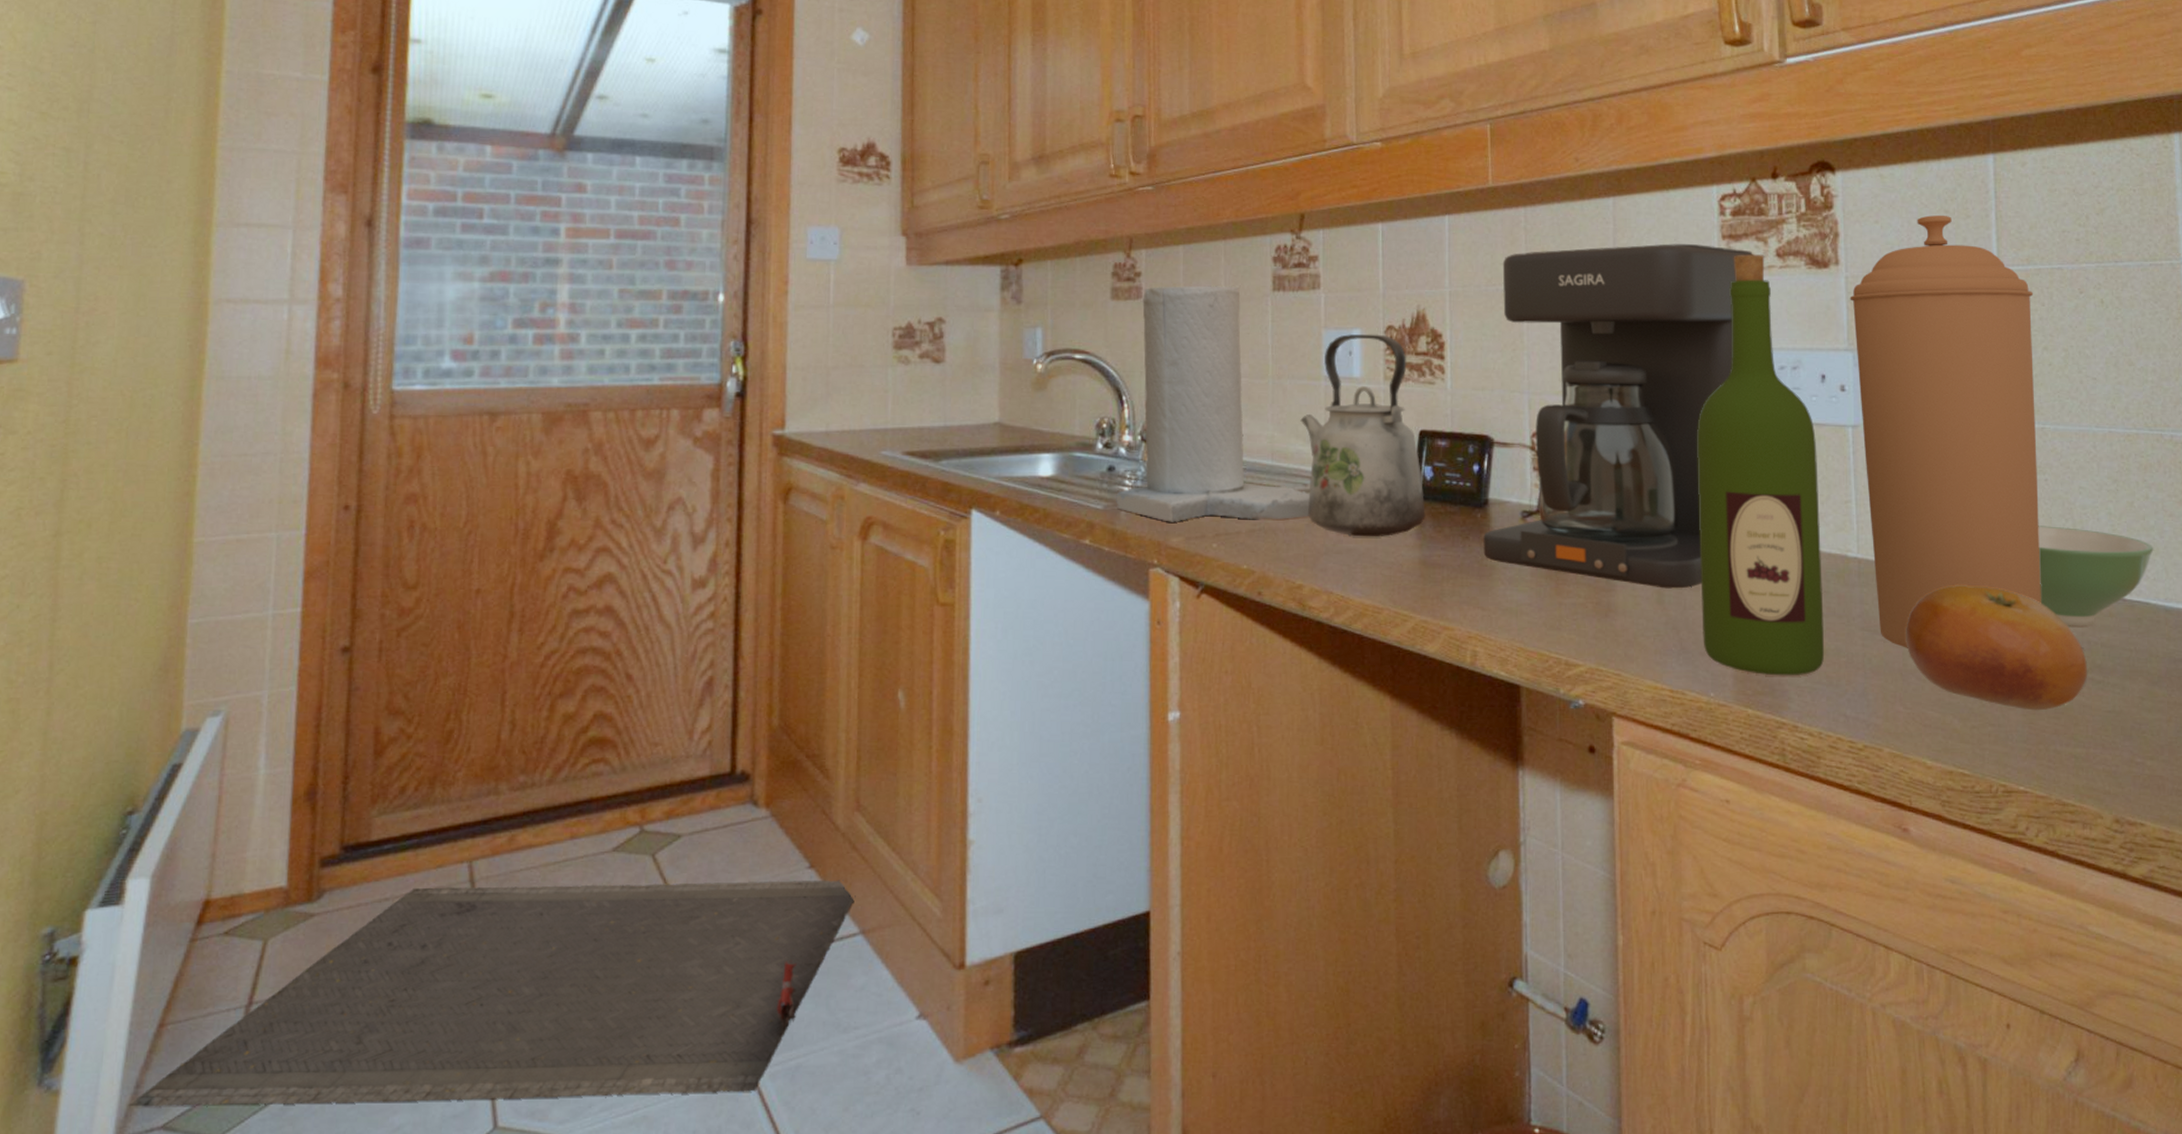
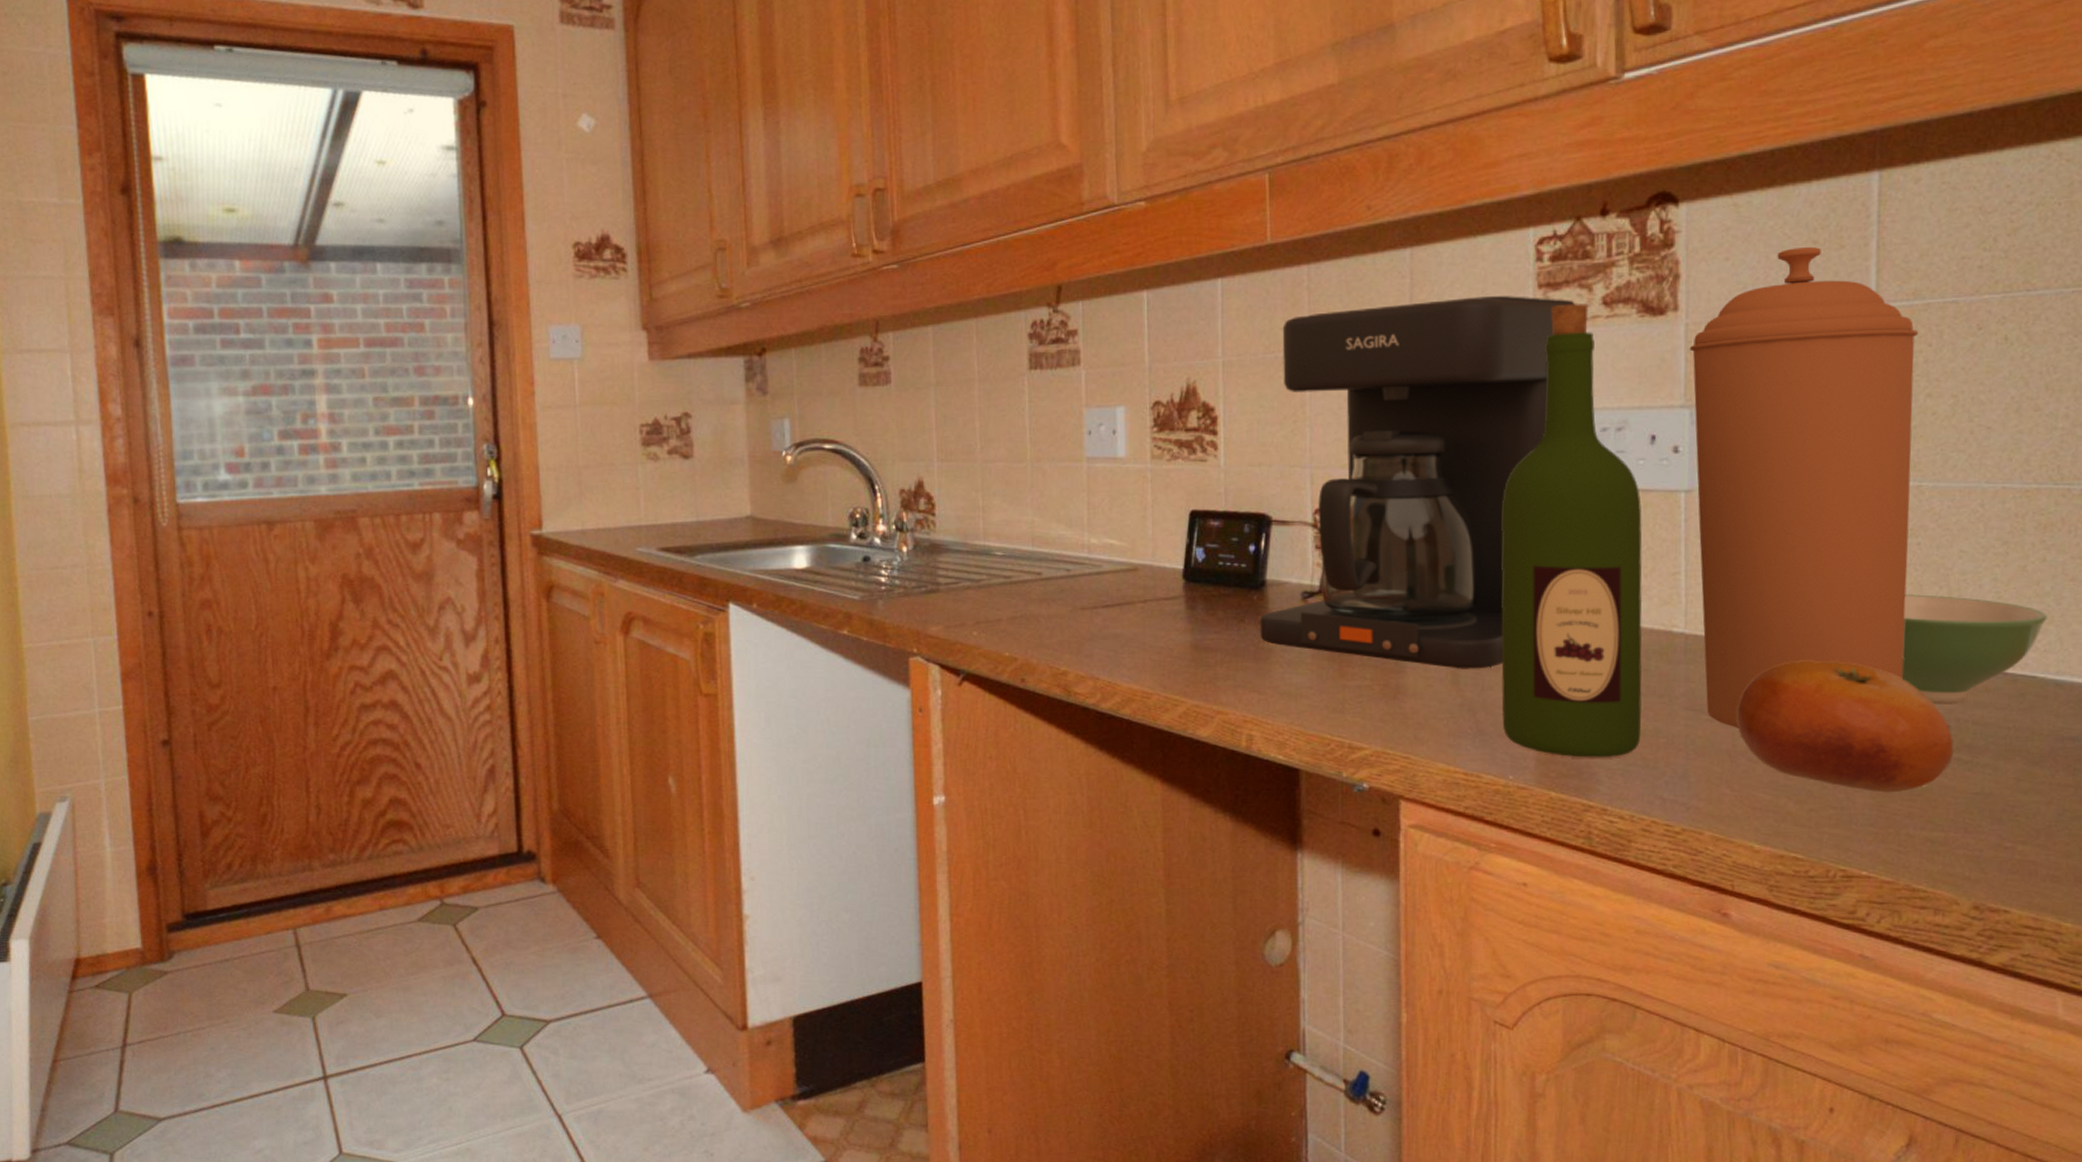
door mat: present [128,880,856,1107] -> none [38,949,642,1131]
paper towel: present [1116,285,1310,522] -> none [872,366,1073,611]
kettle: present [1300,334,1425,537] -> none [1061,410,1197,622]

